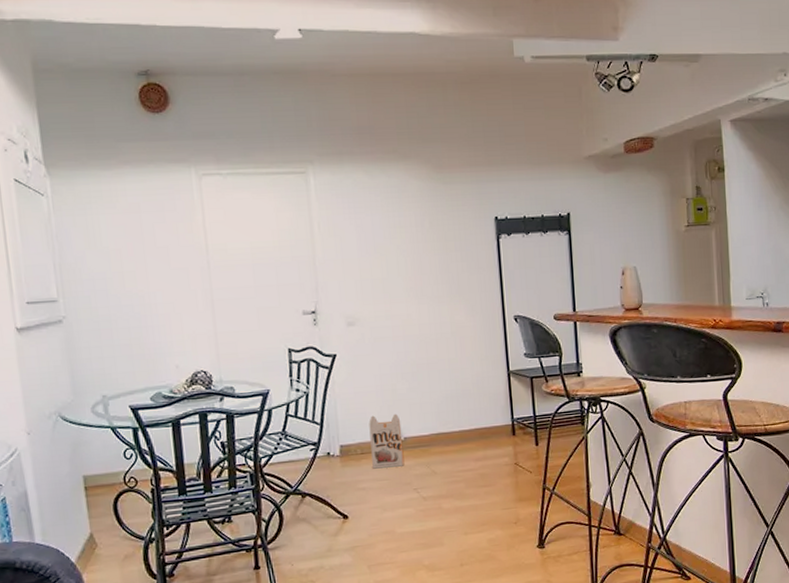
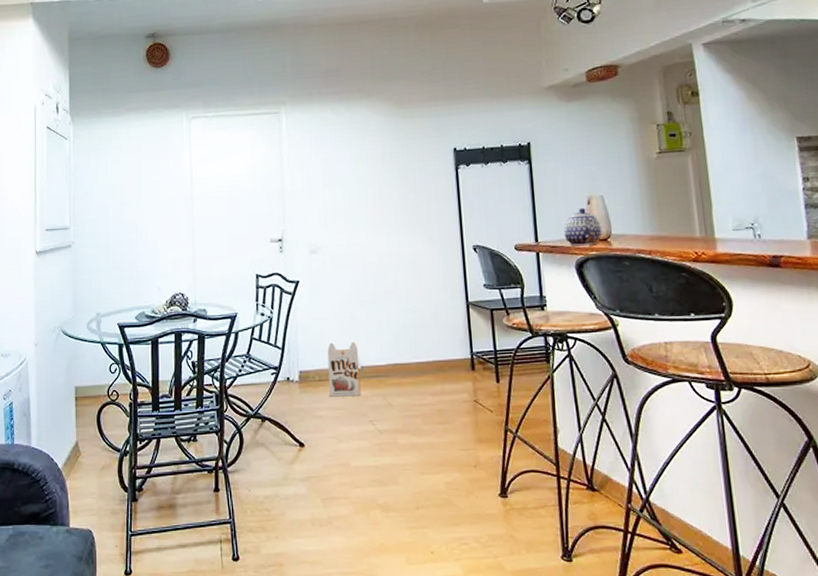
teapot: none [599,278,635,316] -> present [563,207,603,247]

